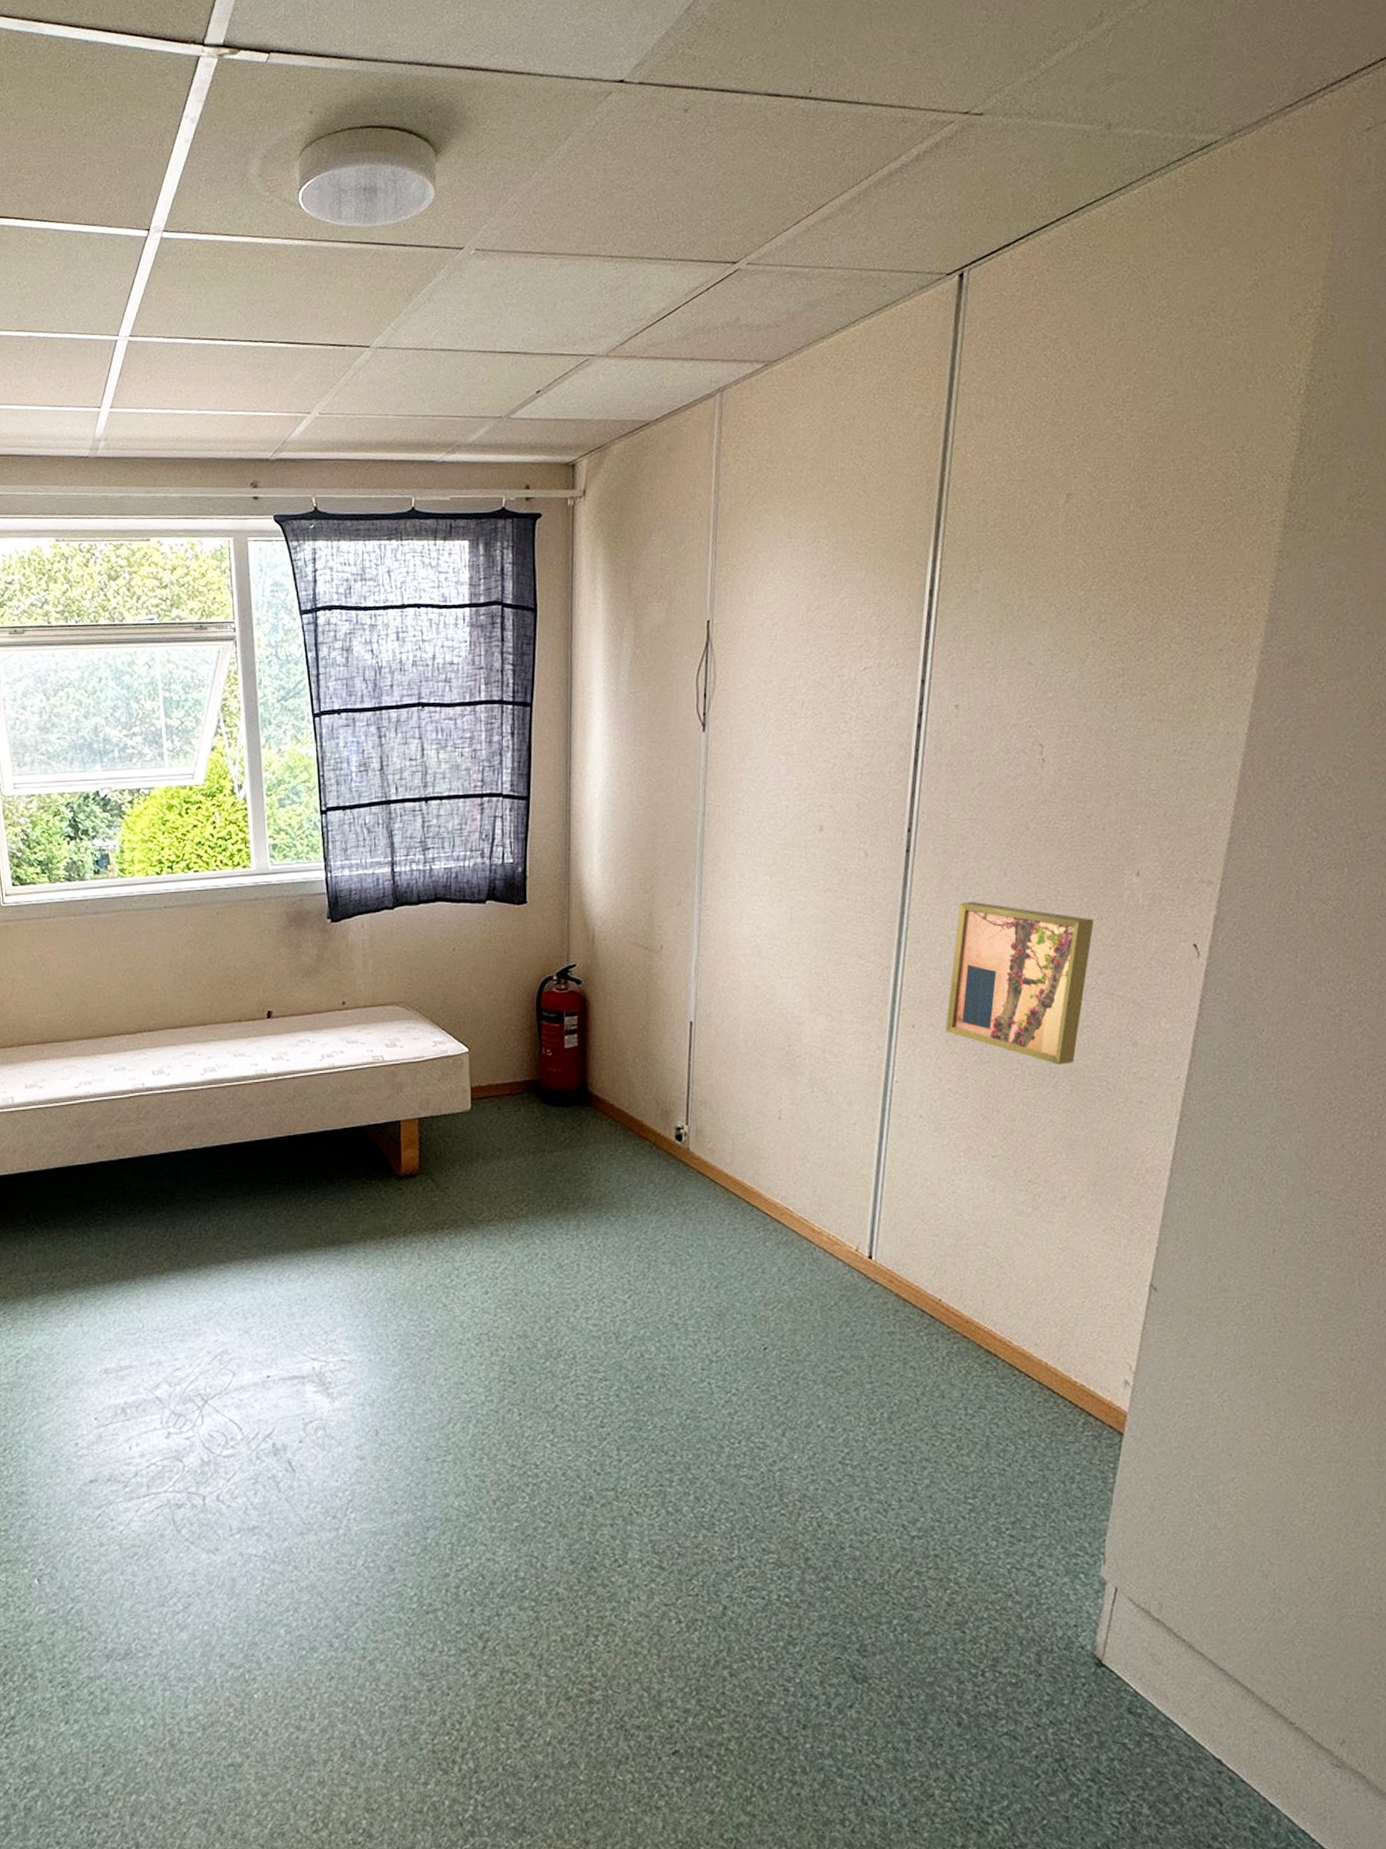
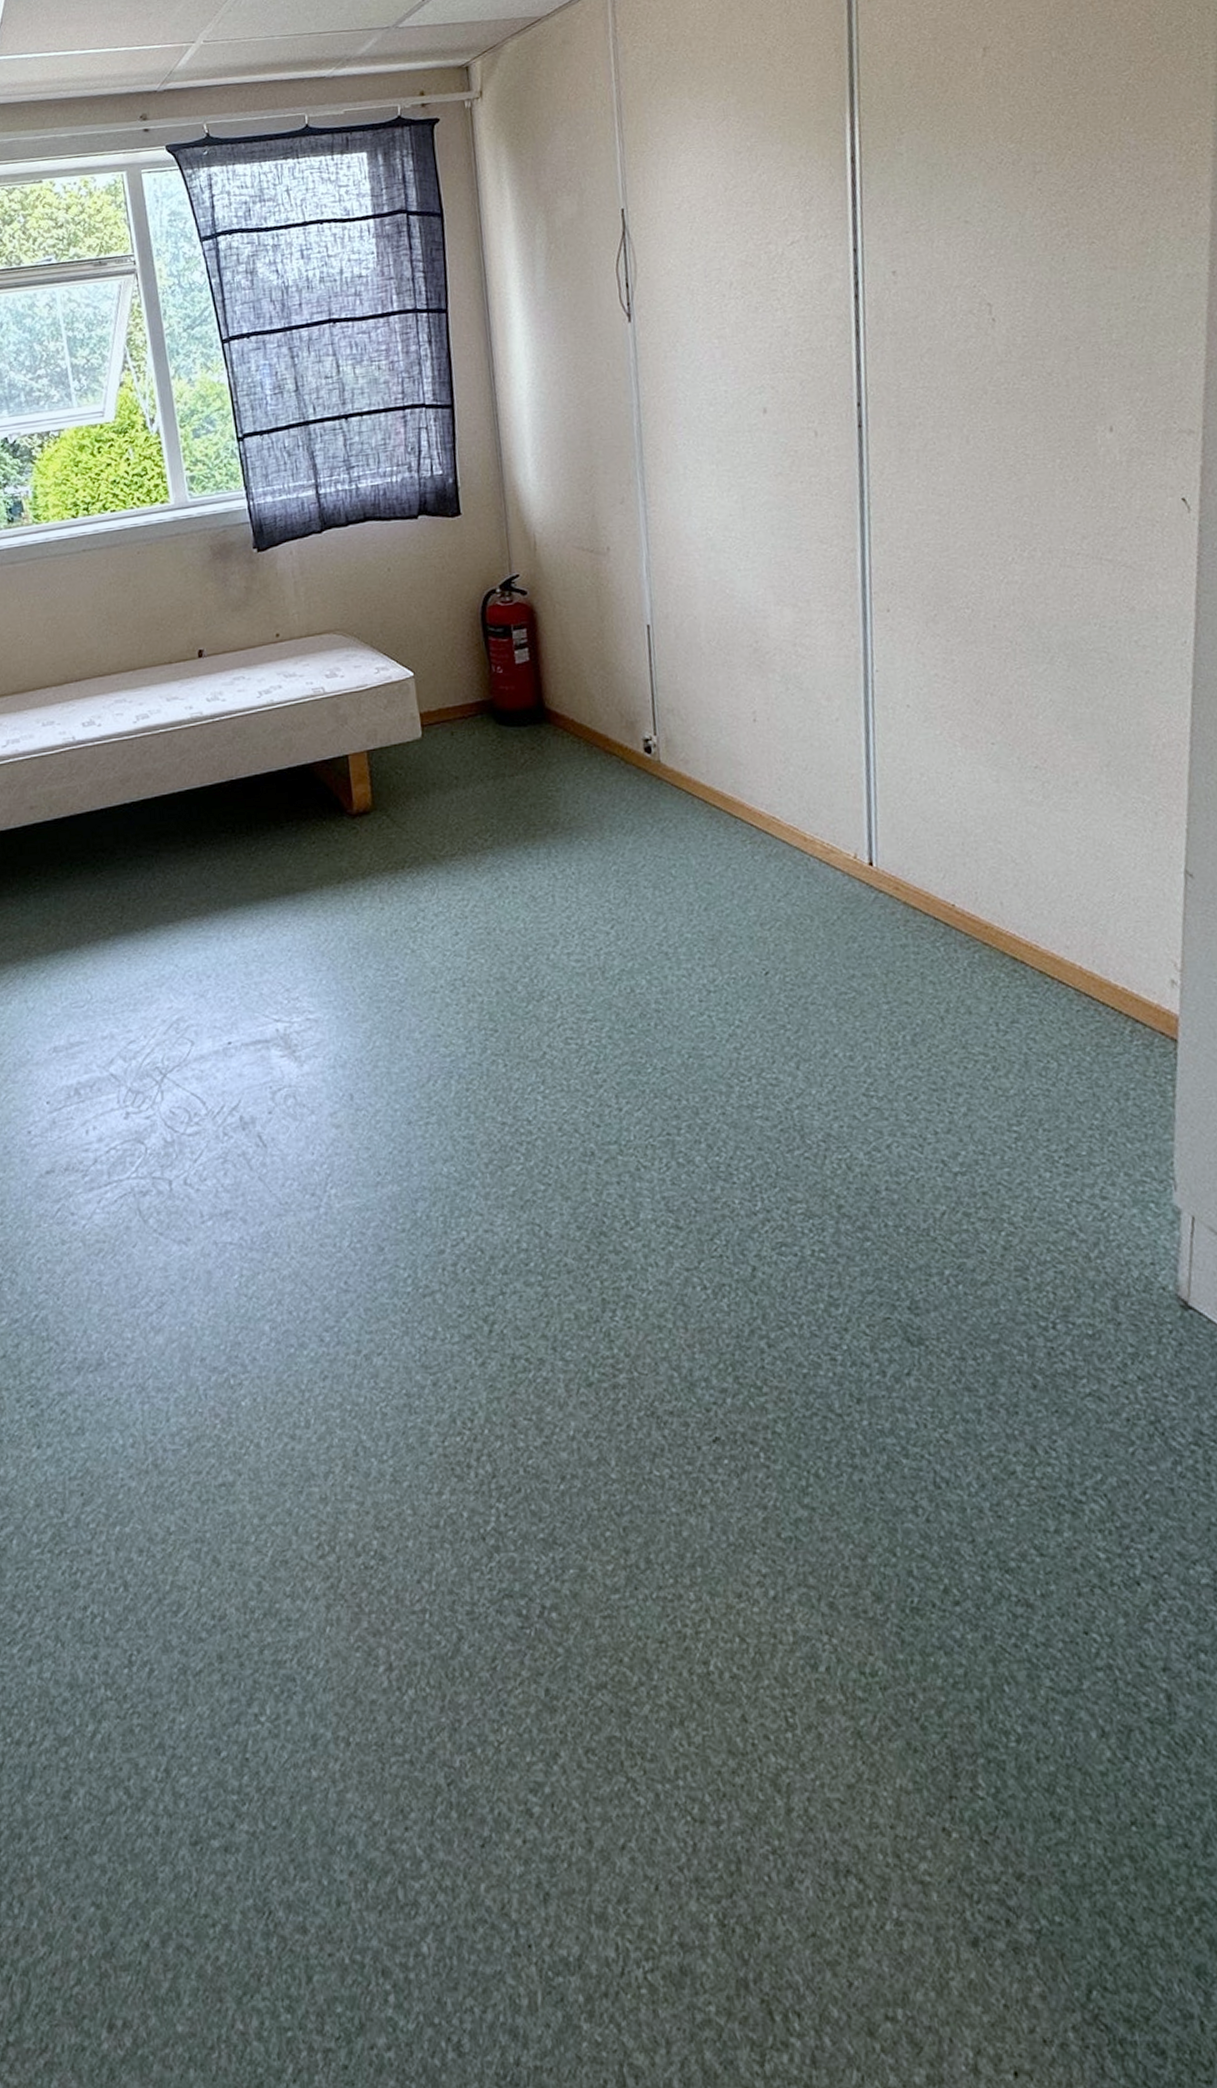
wall art: present [945,902,1094,1065] -> none [921,473,1071,639]

